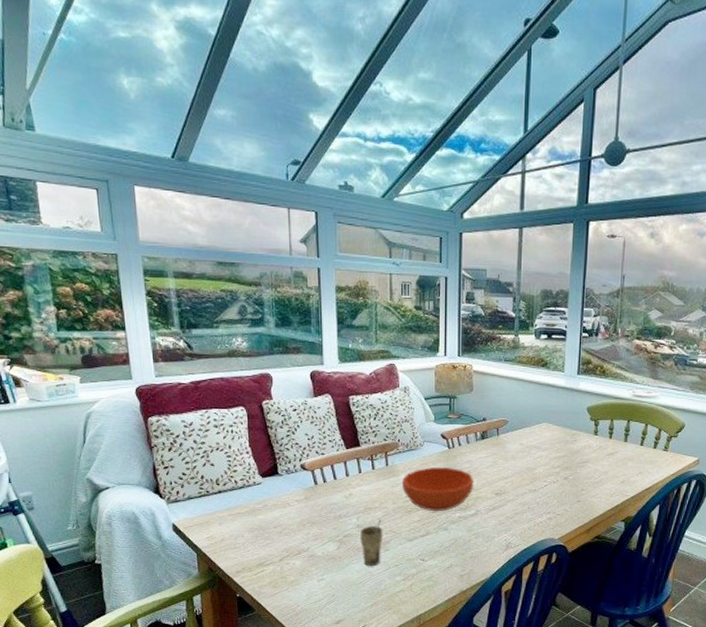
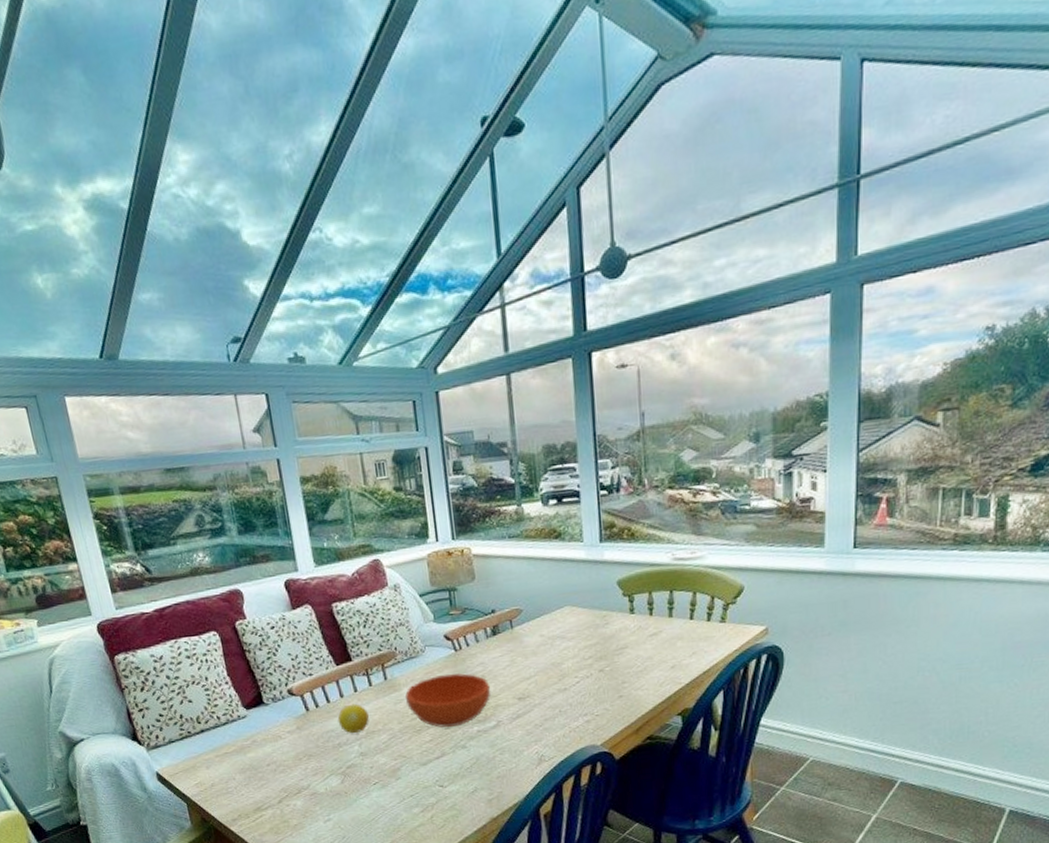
fruit: none [341,483,368,508] -> present [337,703,369,734]
cup: present [360,519,383,566] -> none [364,743,393,799]

